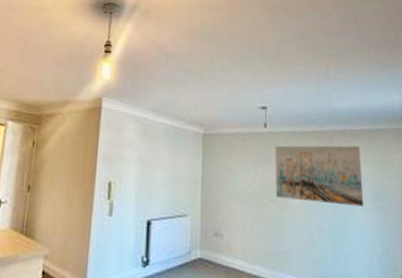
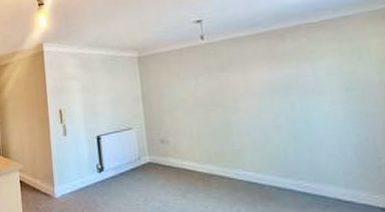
wall art: present [275,145,364,206] -> none [216,39,331,103]

